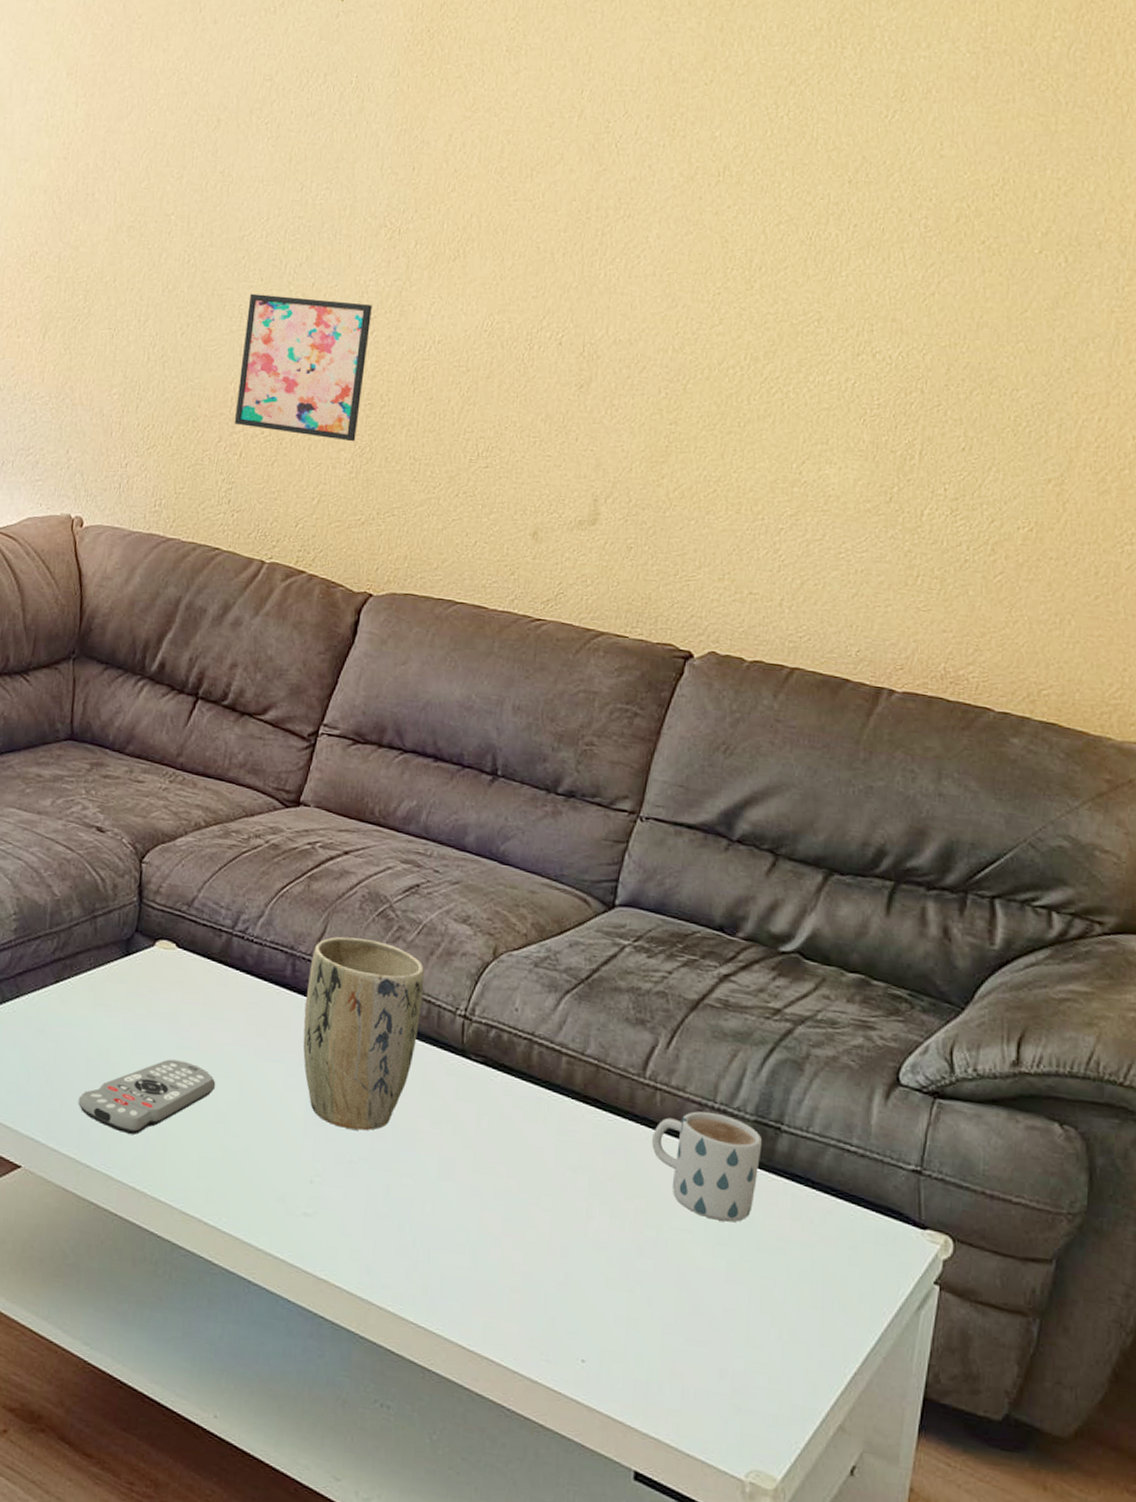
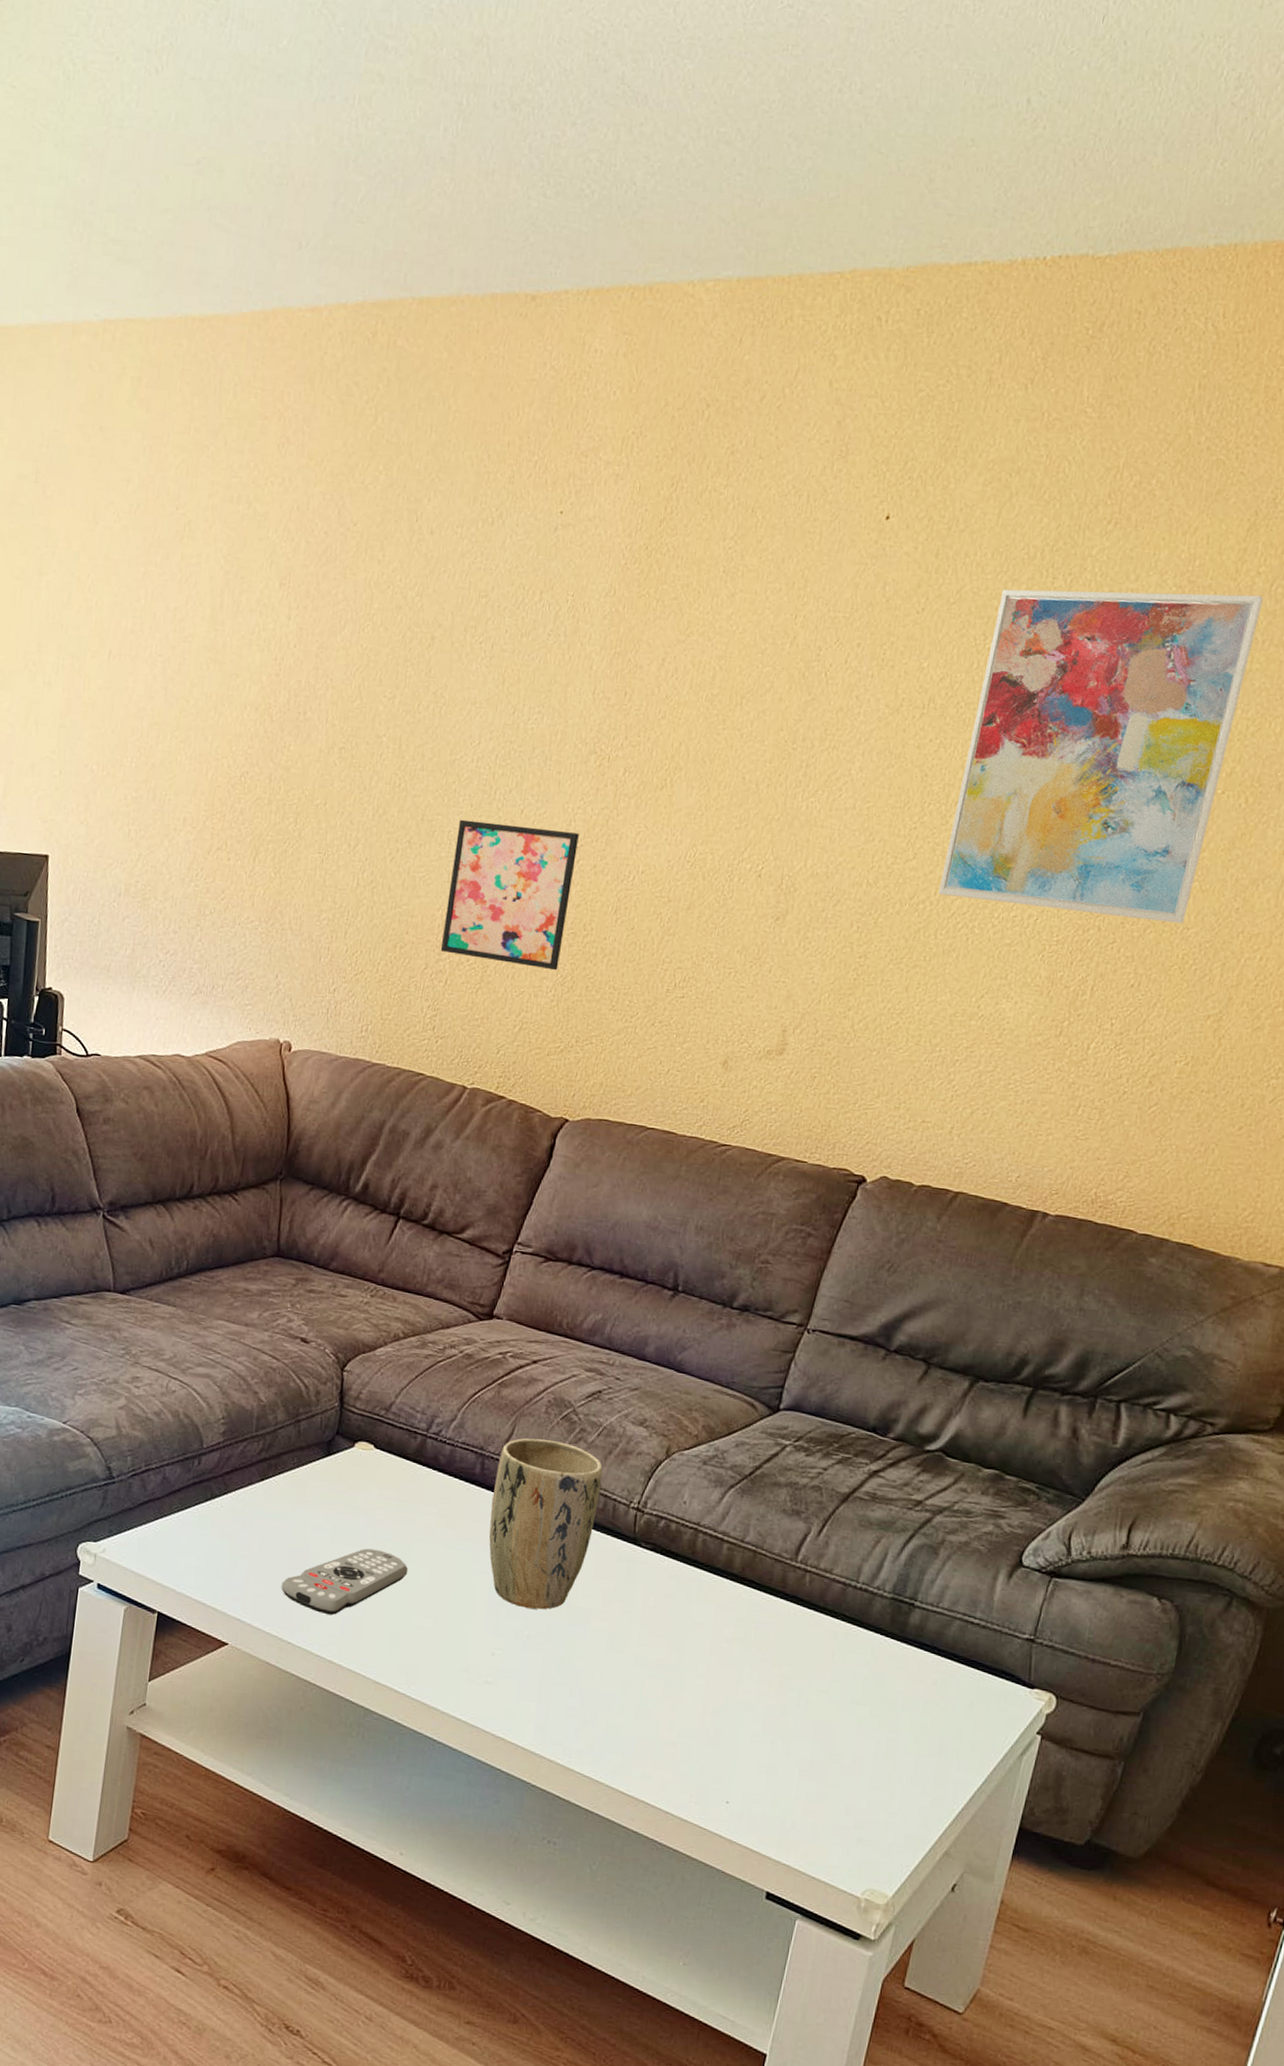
mug: present [652,1111,763,1223] -> none [799,1590,897,1685]
wall art: none [748,58,1062,385] -> present [938,589,1264,924]

